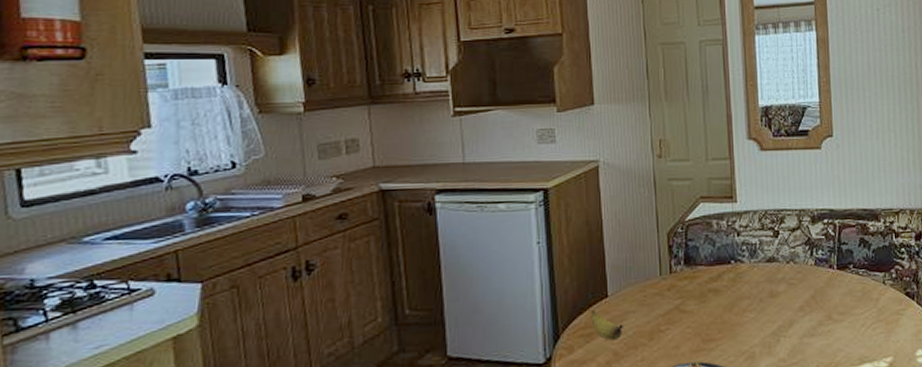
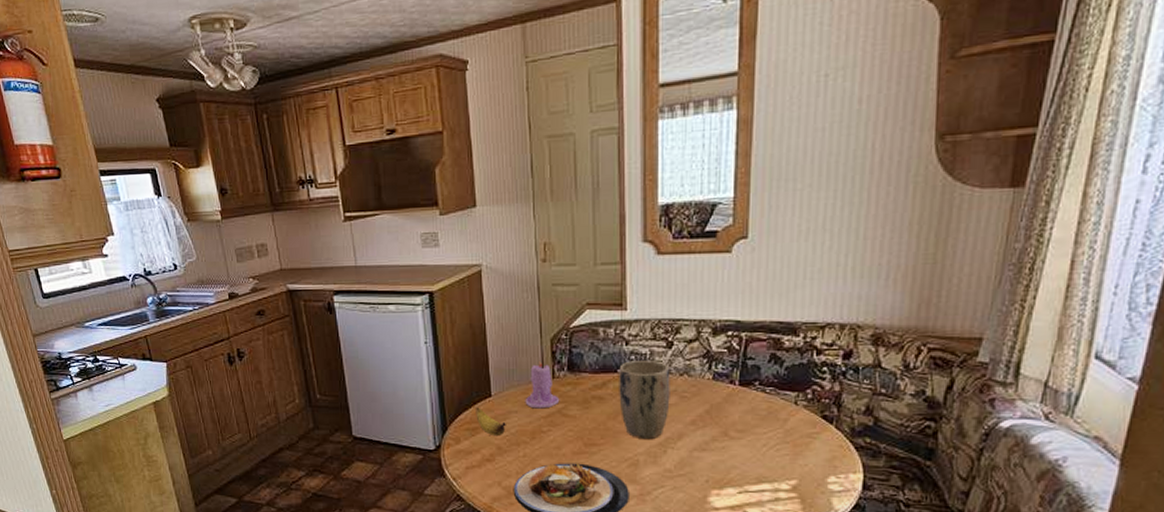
candle: none [642,255,678,307] -> present [525,360,560,409]
plant pot: none [732,250,780,330] -> present [619,361,670,440]

